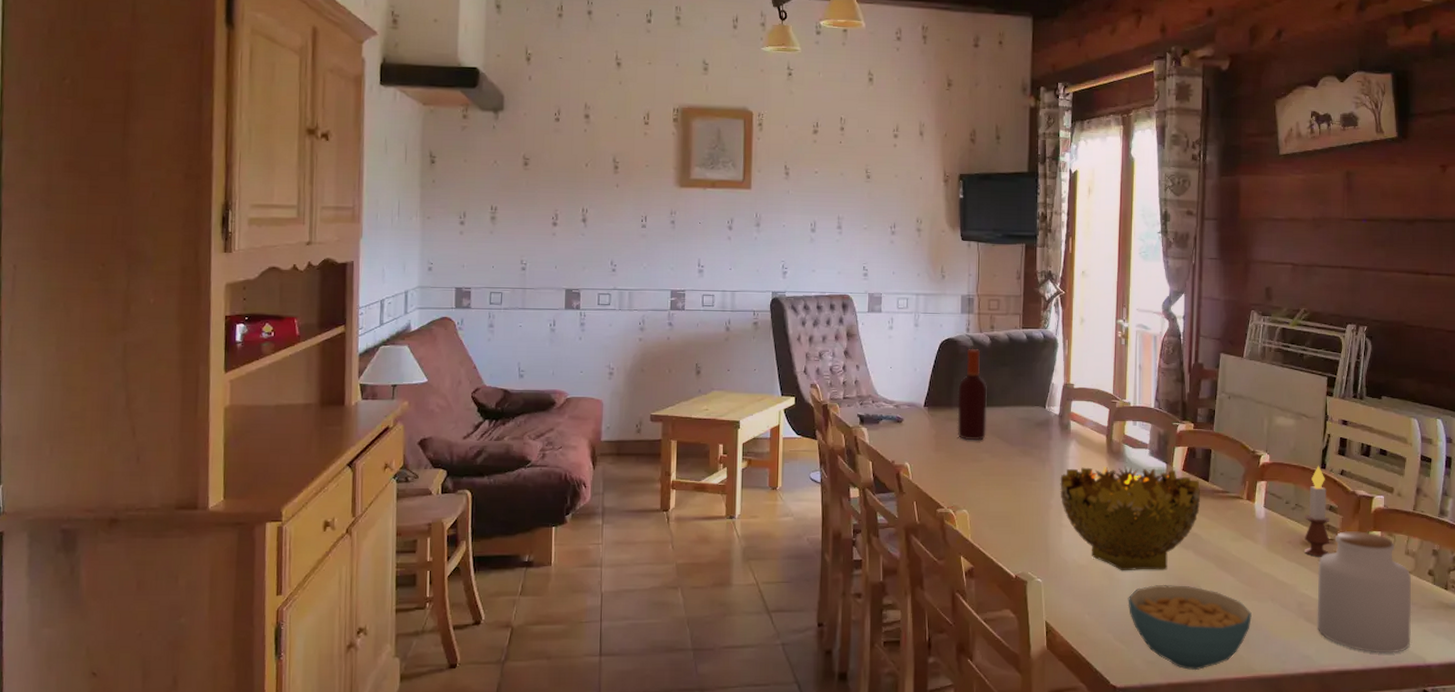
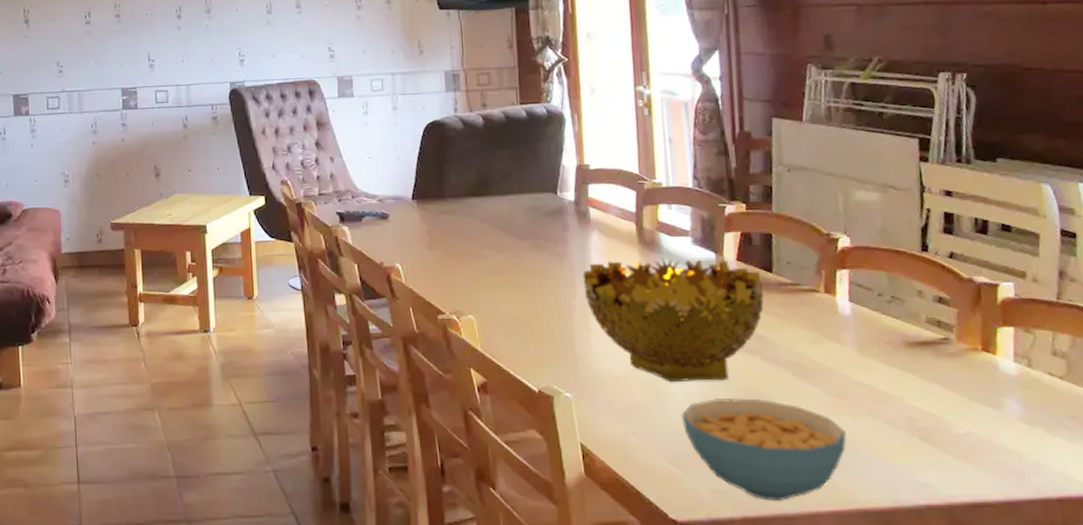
bottle: present [957,348,987,441] -> none [450,130,488,236]
candle: present [1305,465,1330,557] -> none [906,247,944,361]
jar: present [1317,530,1412,653] -> none [930,326,1072,481]

